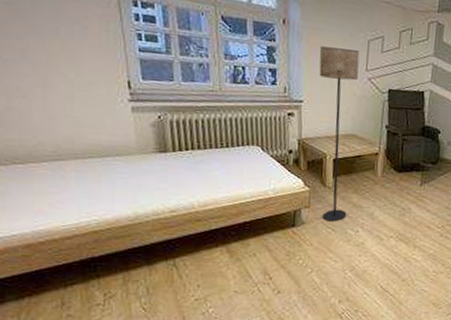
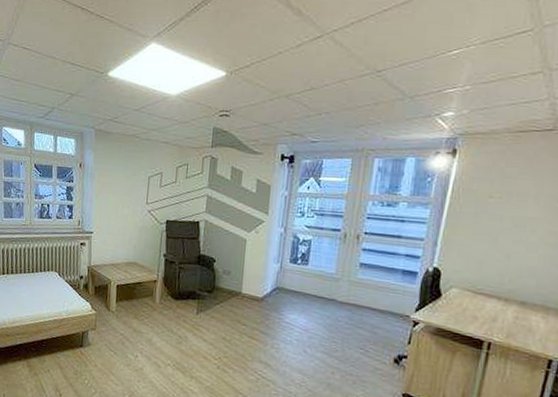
floor lamp: present [319,46,360,222] -> none [106,184,141,345]

